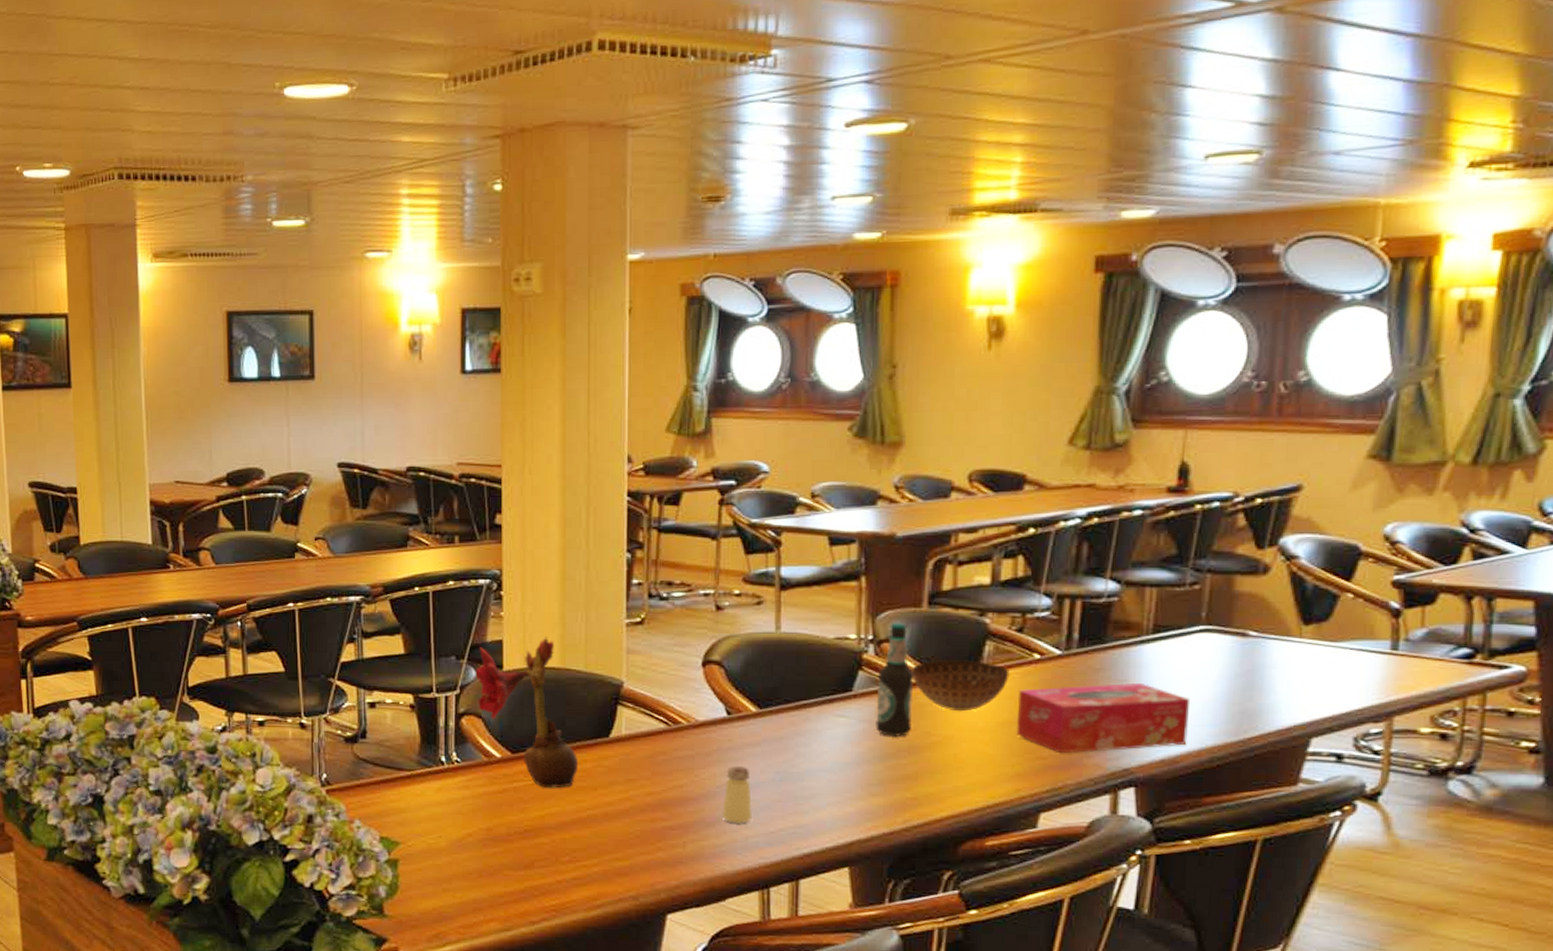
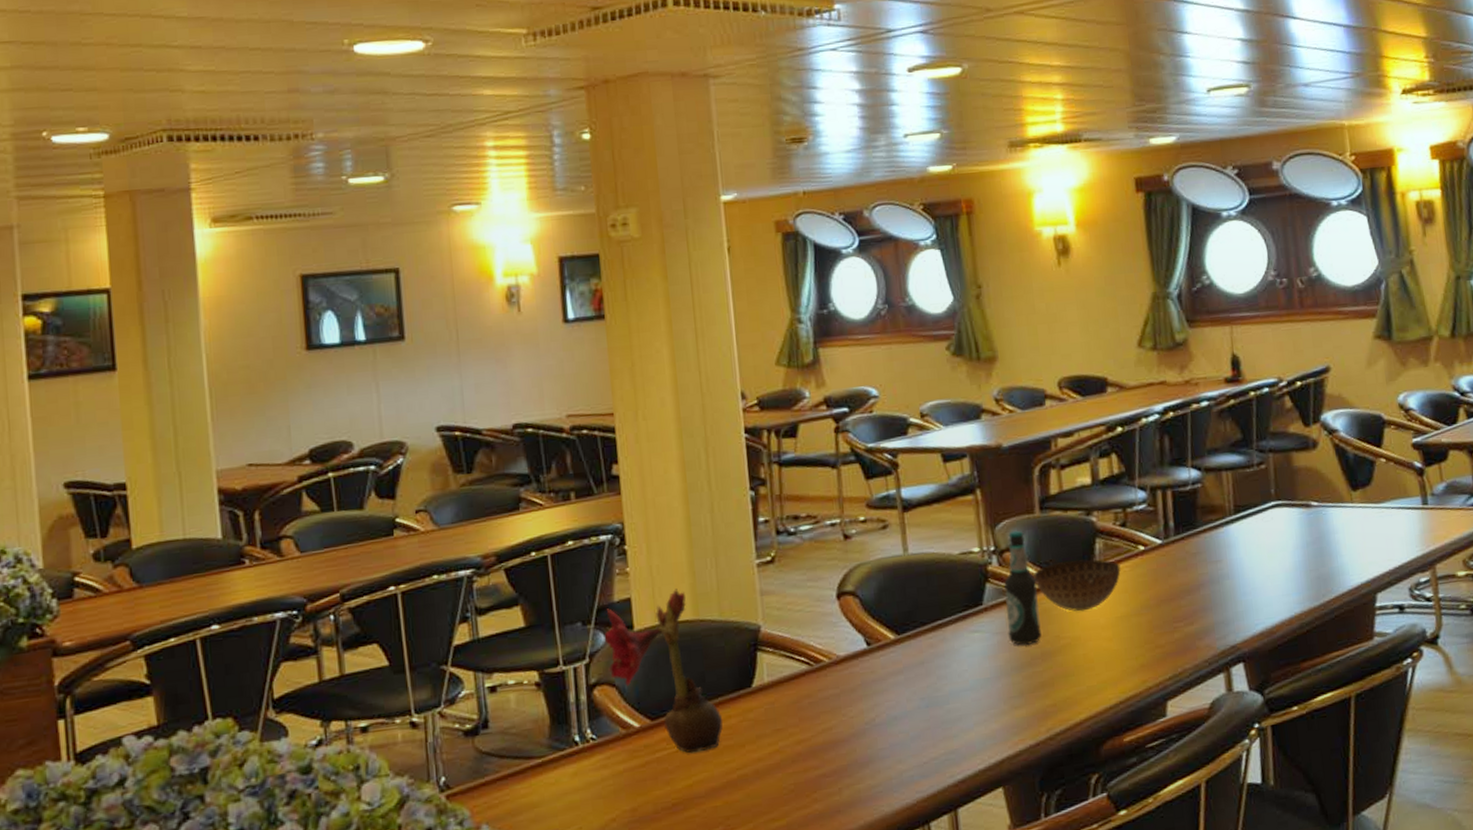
saltshaker: present [721,765,752,824] -> none [873,697,903,760]
tissue box: present [1016,682,1191,754] -> none [1131,561,1279,640]

